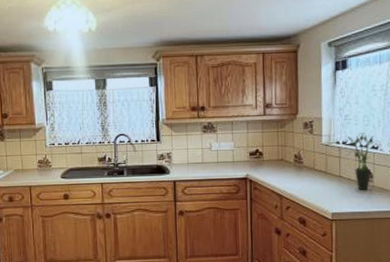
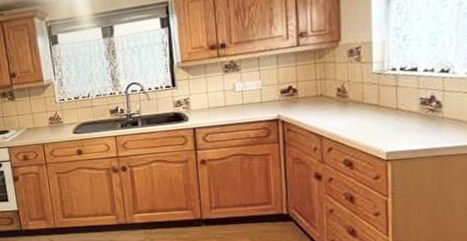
potted plant: present [343,133,374,190] -> none [401,54,444,123]

